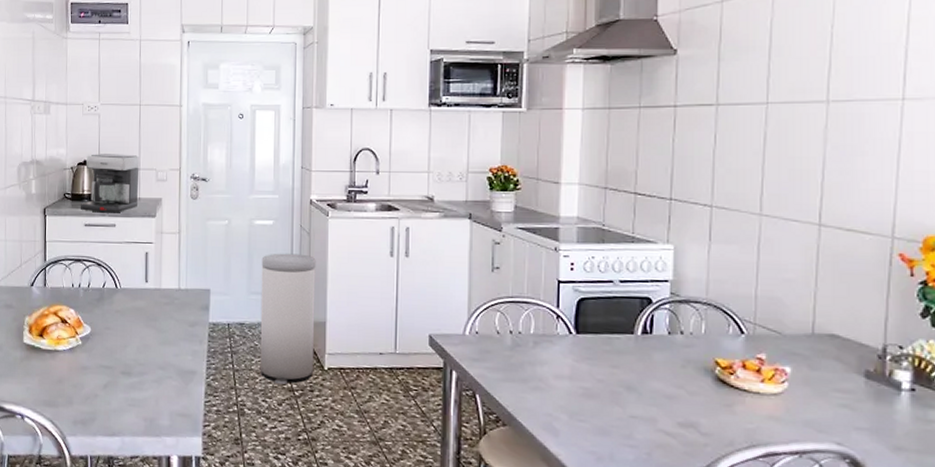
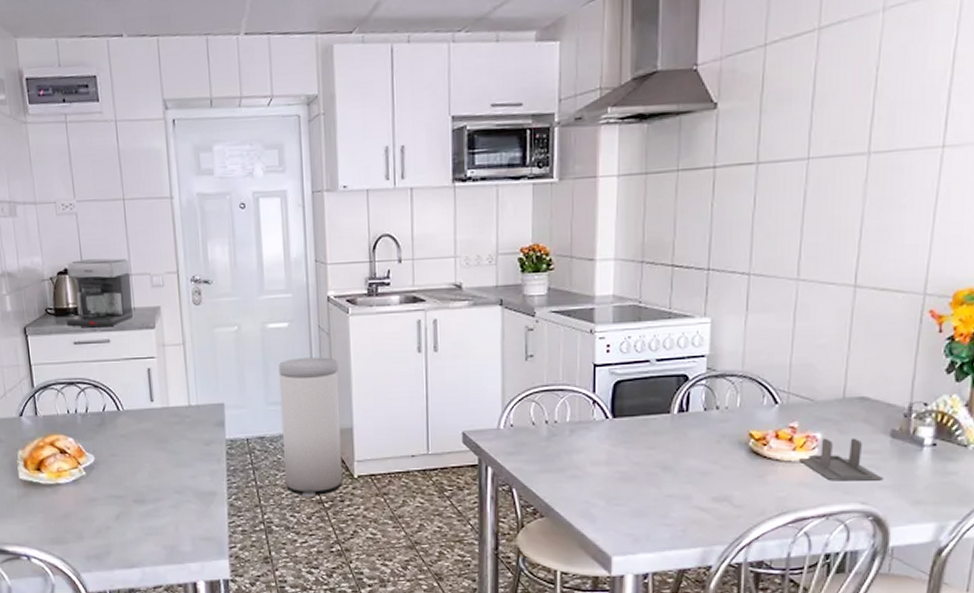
napkin holder: none [767,373,859,422] -> present [798,438,883,481]

